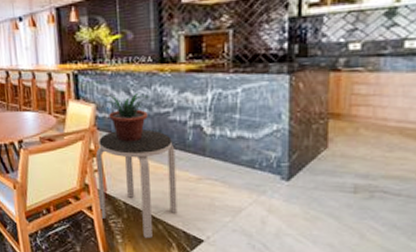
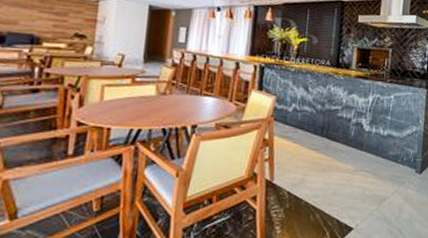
side table: present [96,129,178,238] -> none [264,122,339,228]
potted plant: present [103,93,151,142] -> none [284,89,325,134]

